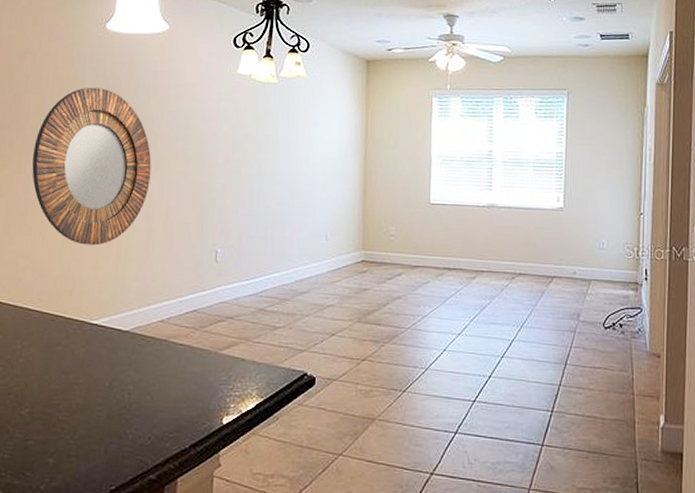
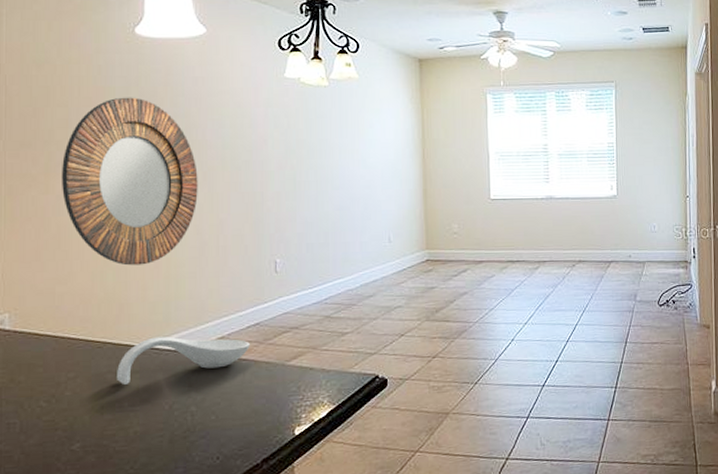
spoon rest: none [65,315,187,357] -> present [117,336,250,384]

